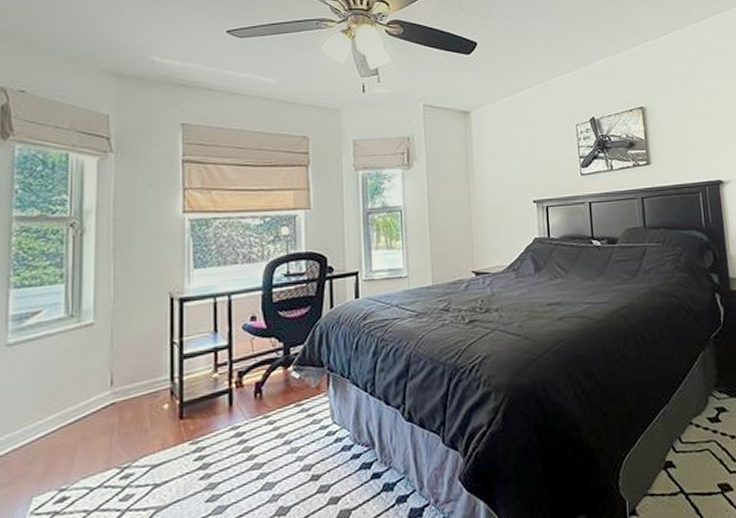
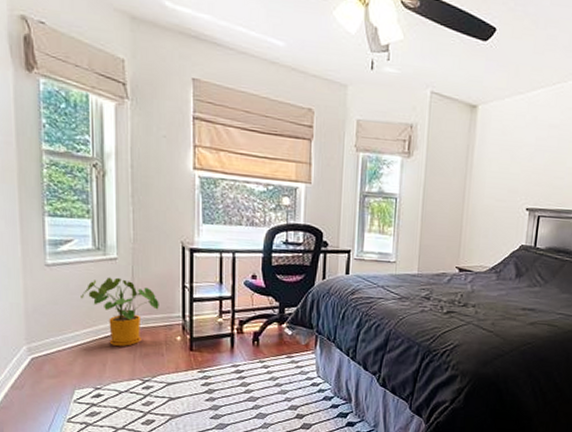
house plant: none [47,345,143,431] -> present [81,277,159,347]

